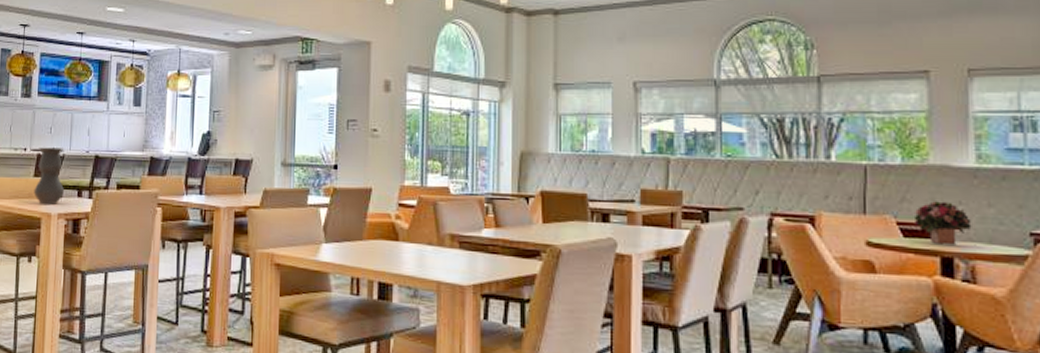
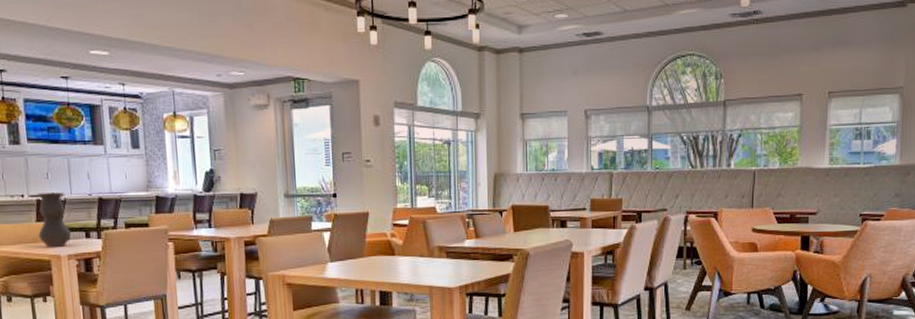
bouquet: present [913,201,972,245] -> none [785,195,823,227]

